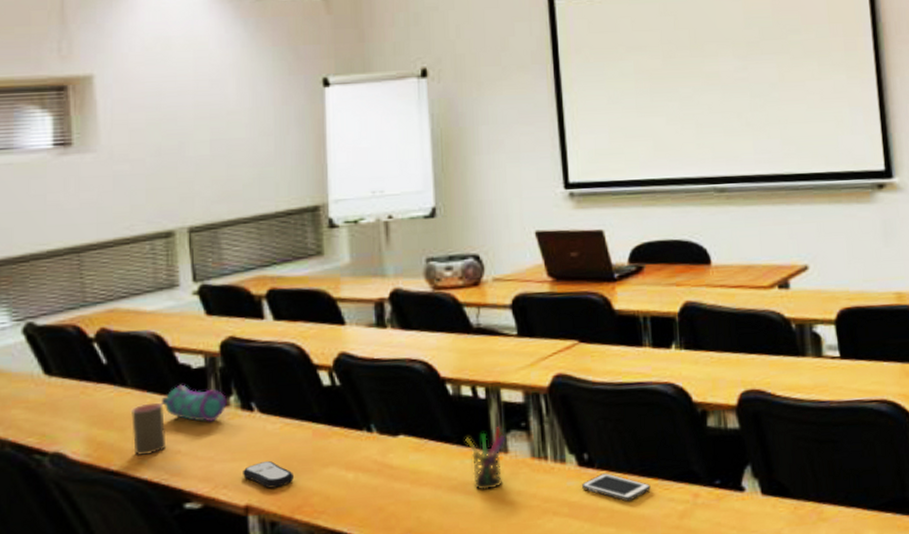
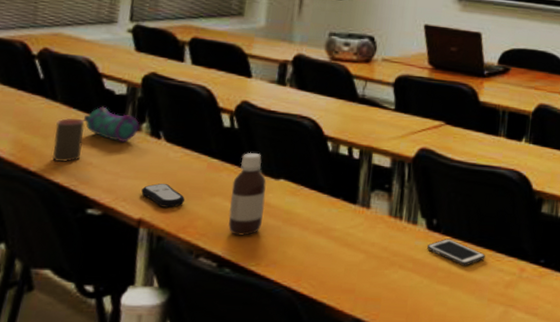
bottle: none [345,410,387,507] -> present [228,152,266,236]
pen holder: present [465,427,507,490] -> none [335,185,371,238]

